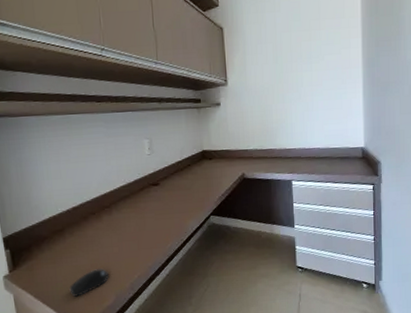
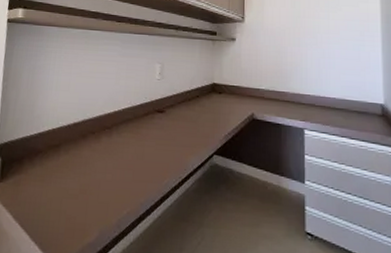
computer mouse: present [69,269,109,297] -> none [52,196,96,225]

